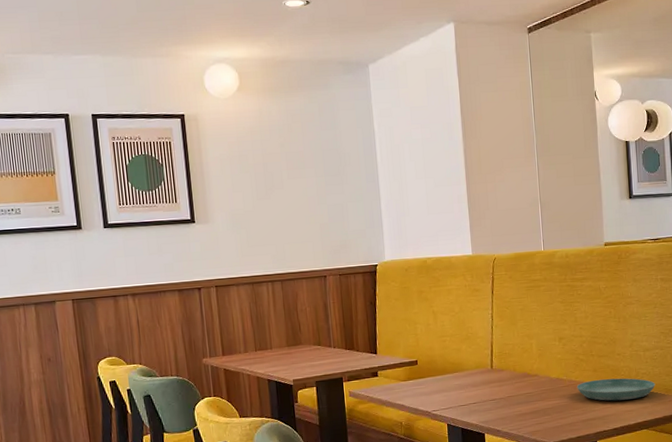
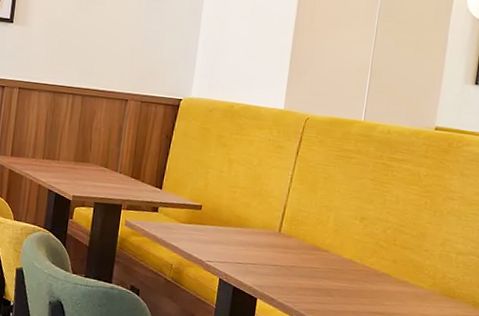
saucer: present [576,378,656,401] -> none [369,271,463,305]

